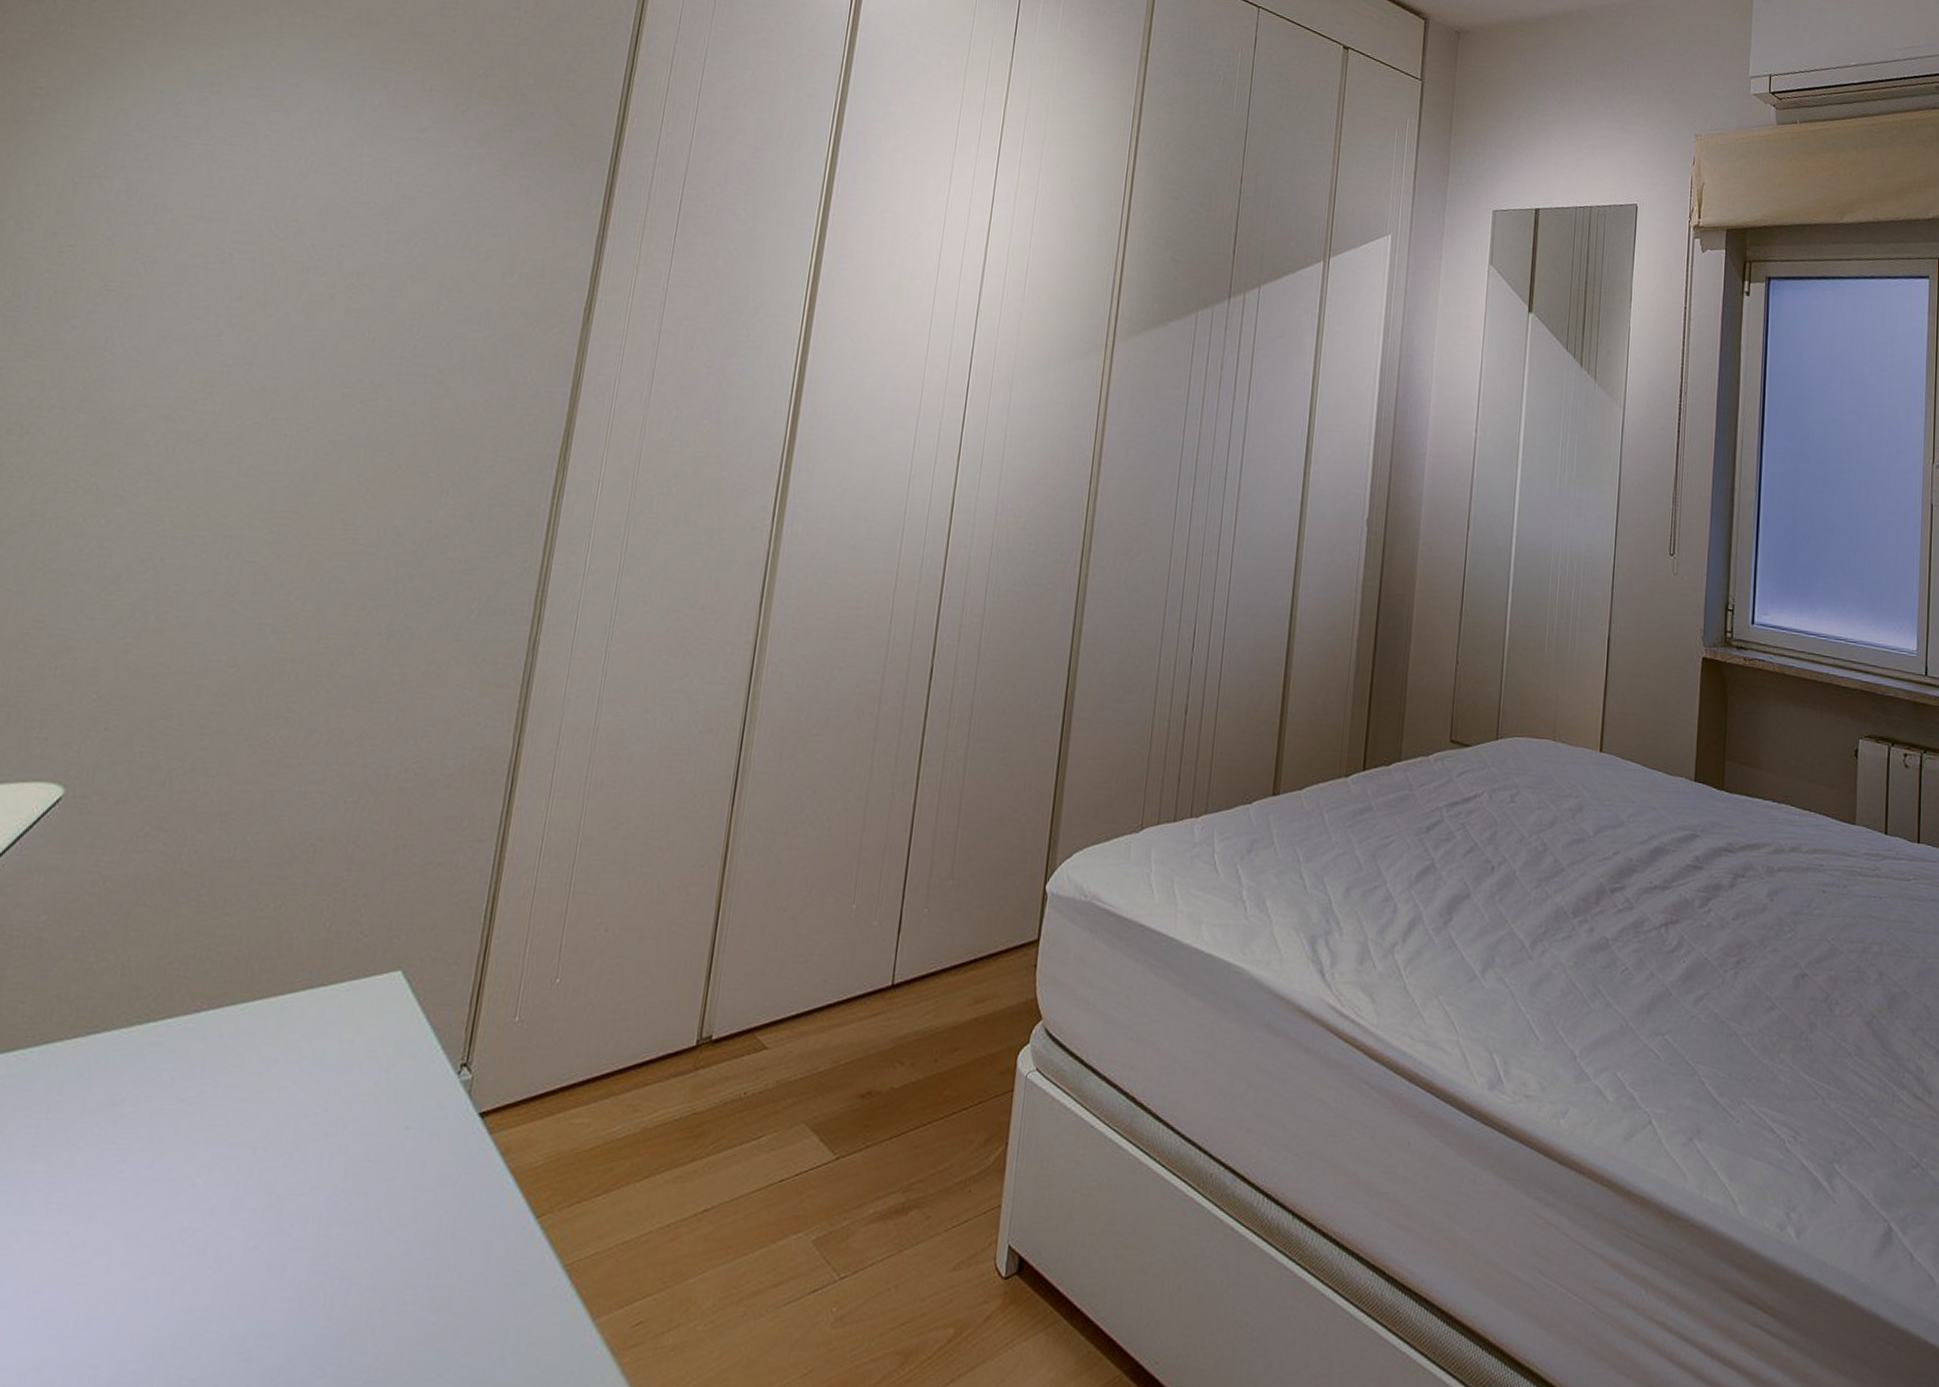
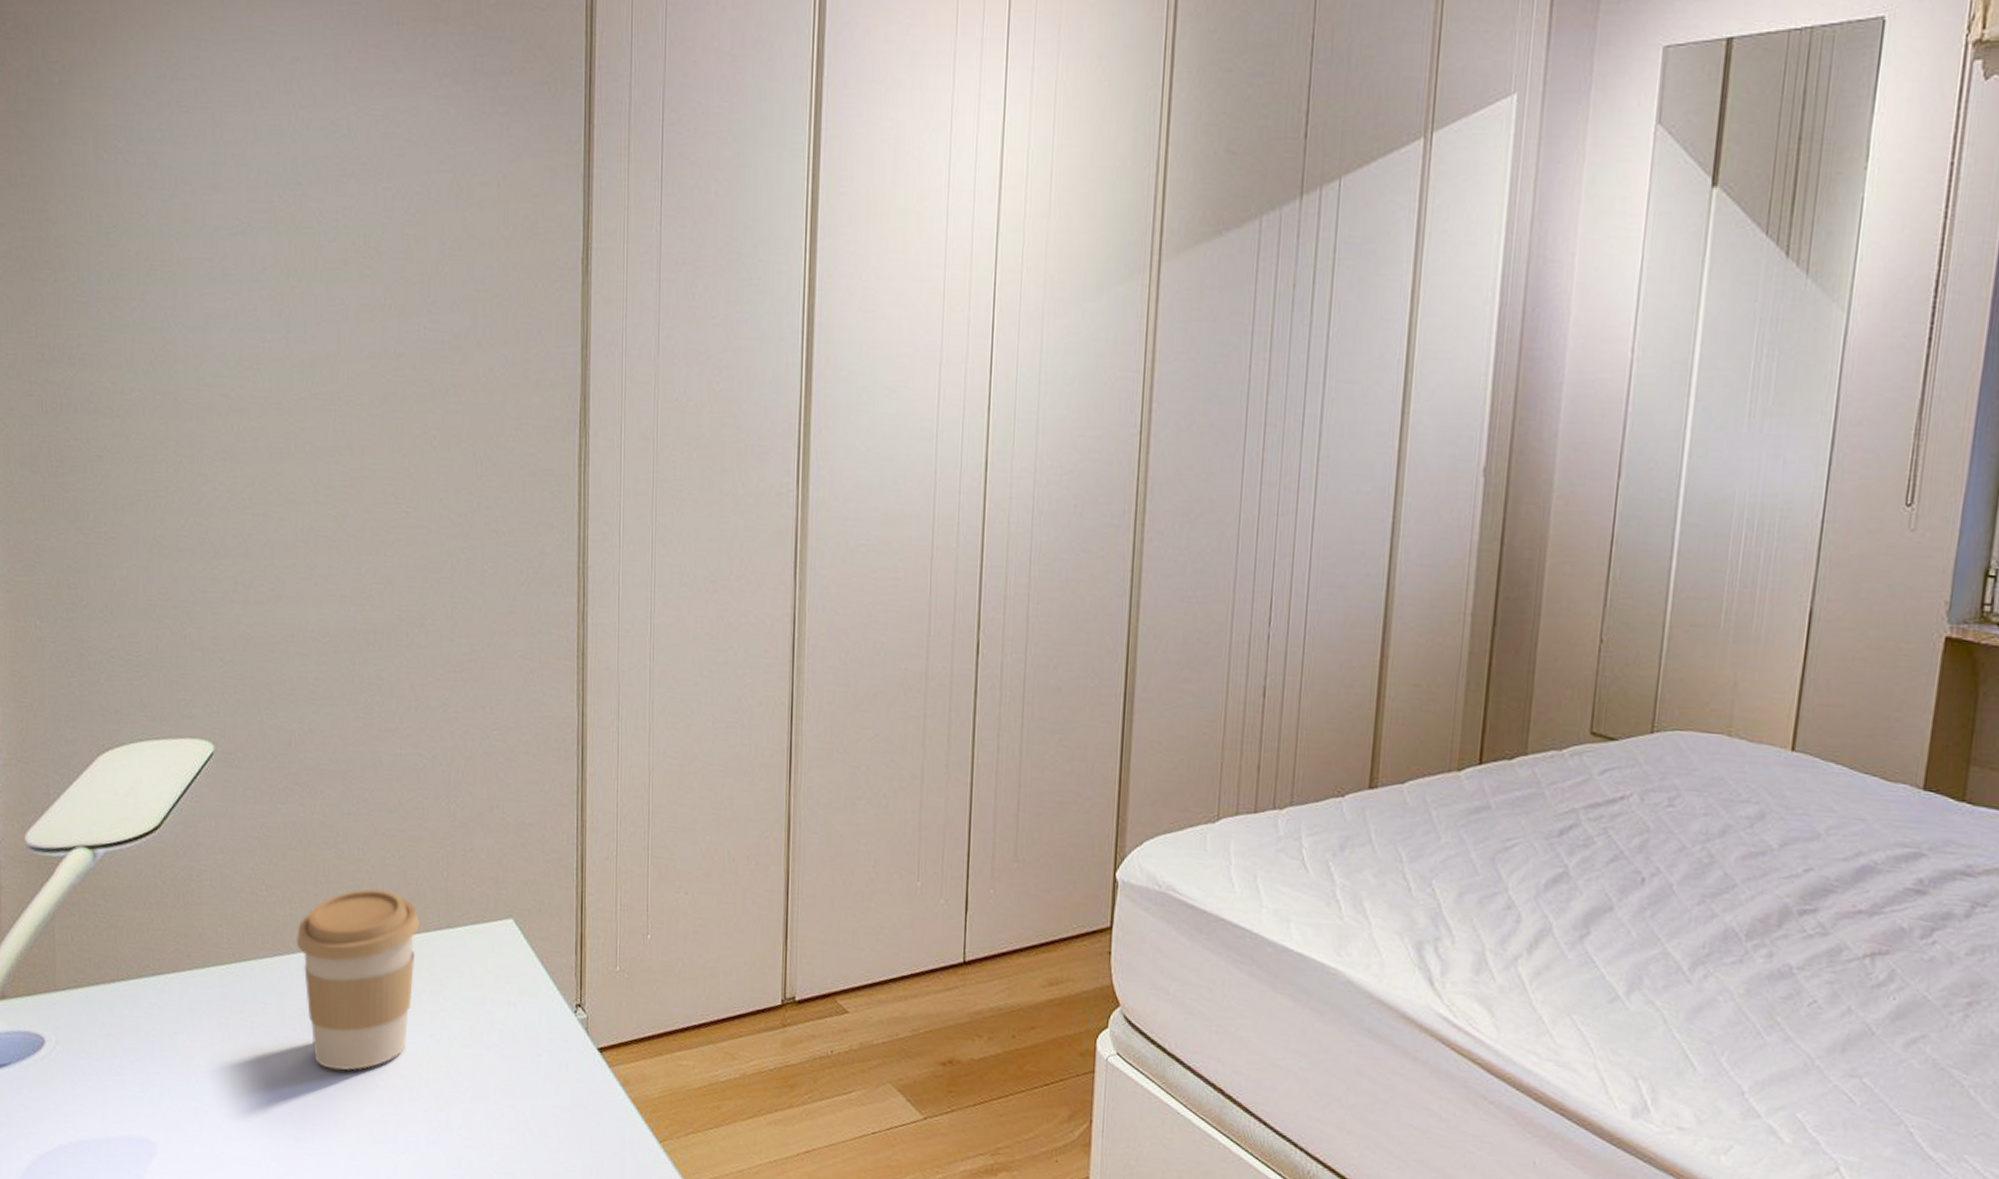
coffee cup: none [115,946,287,1170] -> present [297,888,419,1071]

